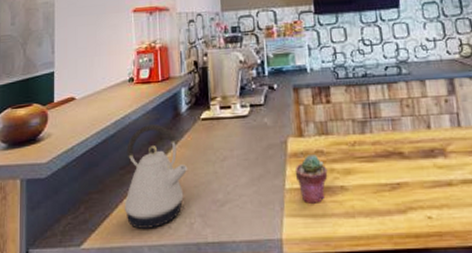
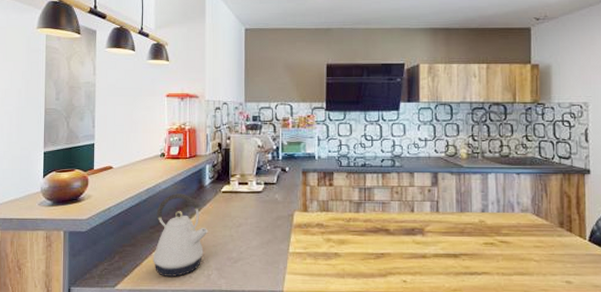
potted succulent: present [294,154,328,204] -> none [298,226,325,265]

